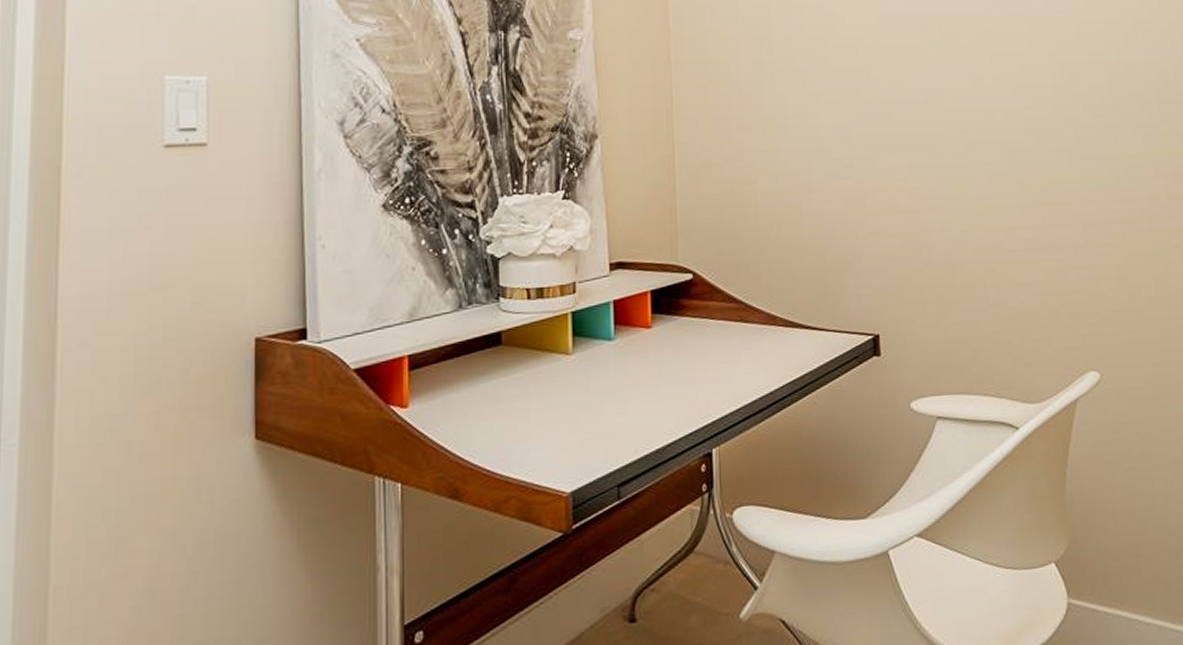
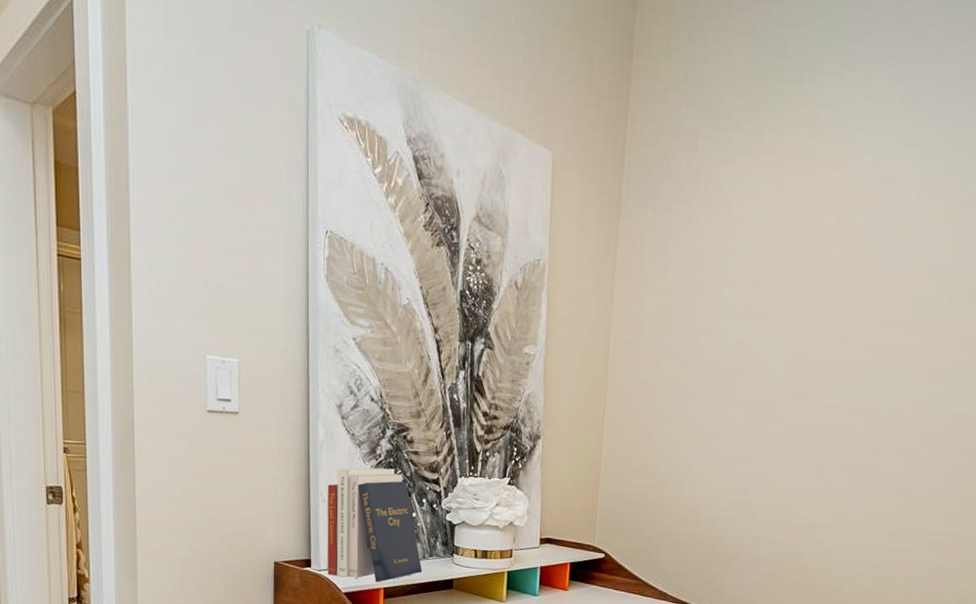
books: none [328,195,460,349] -> present [327,467,423,582]

